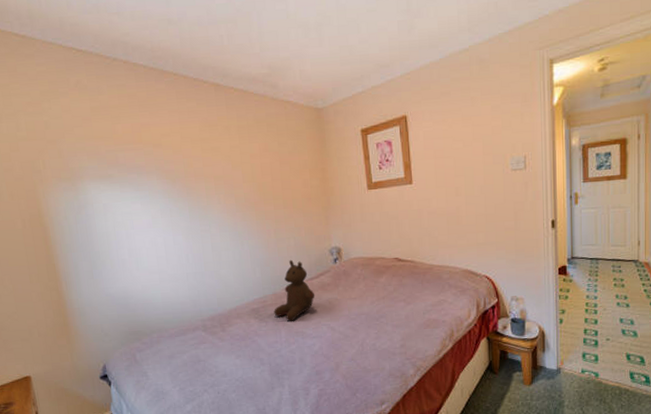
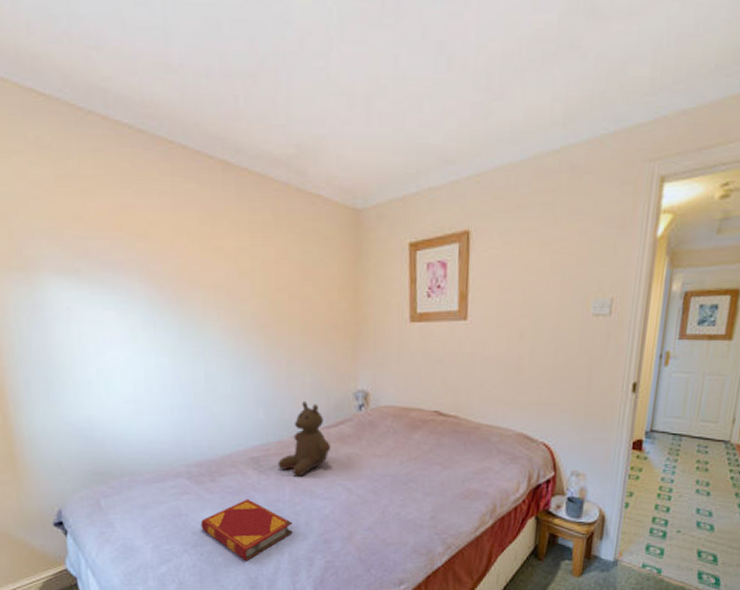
hardback book: none [216,343,290,396] -> present [201,499,293,562]

